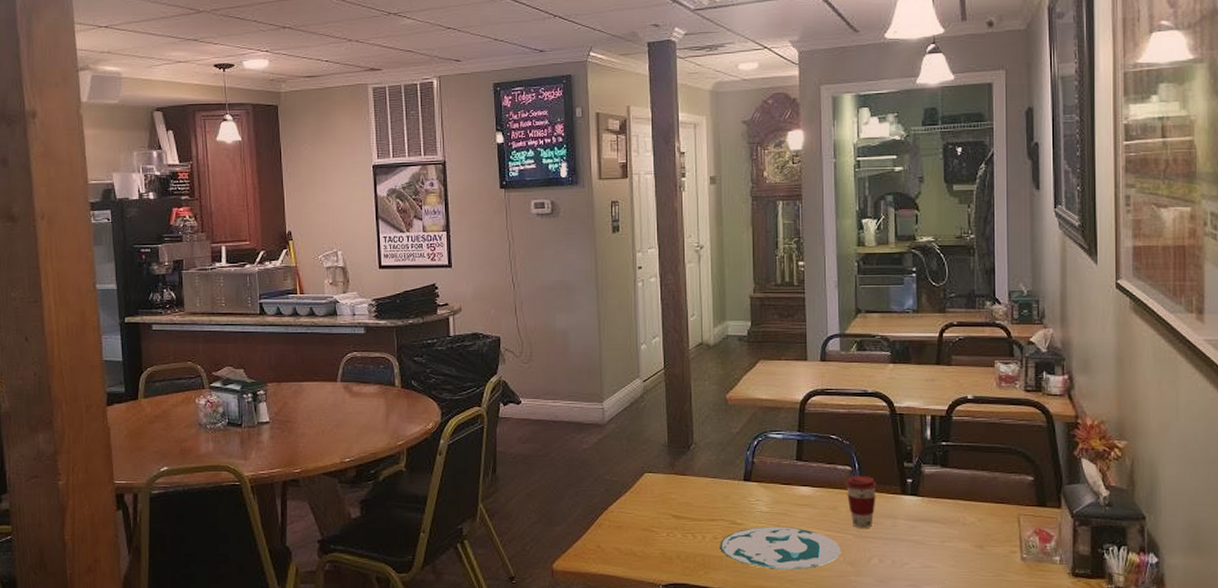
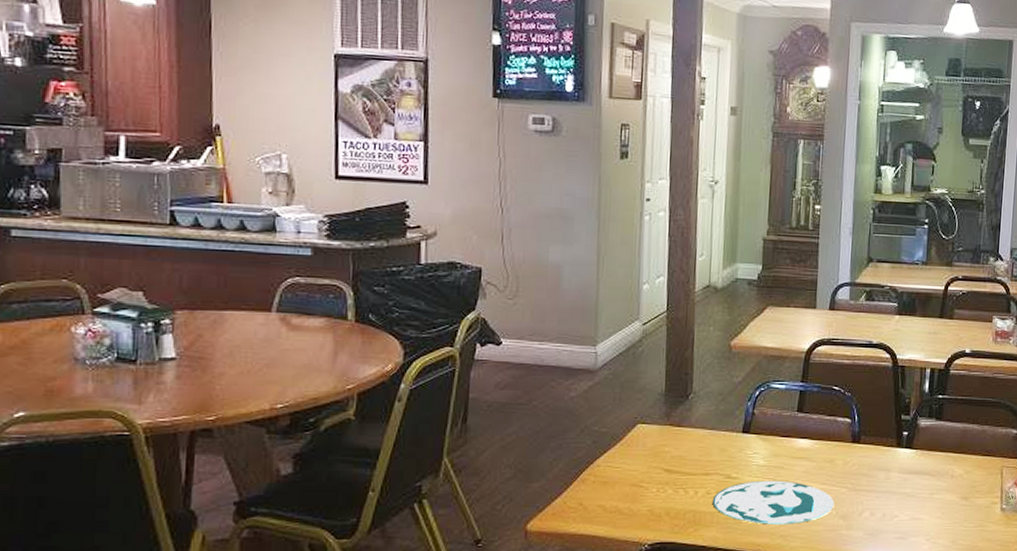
coffee cup: present [845,476,877,528] -> none [844,428,875,481]

